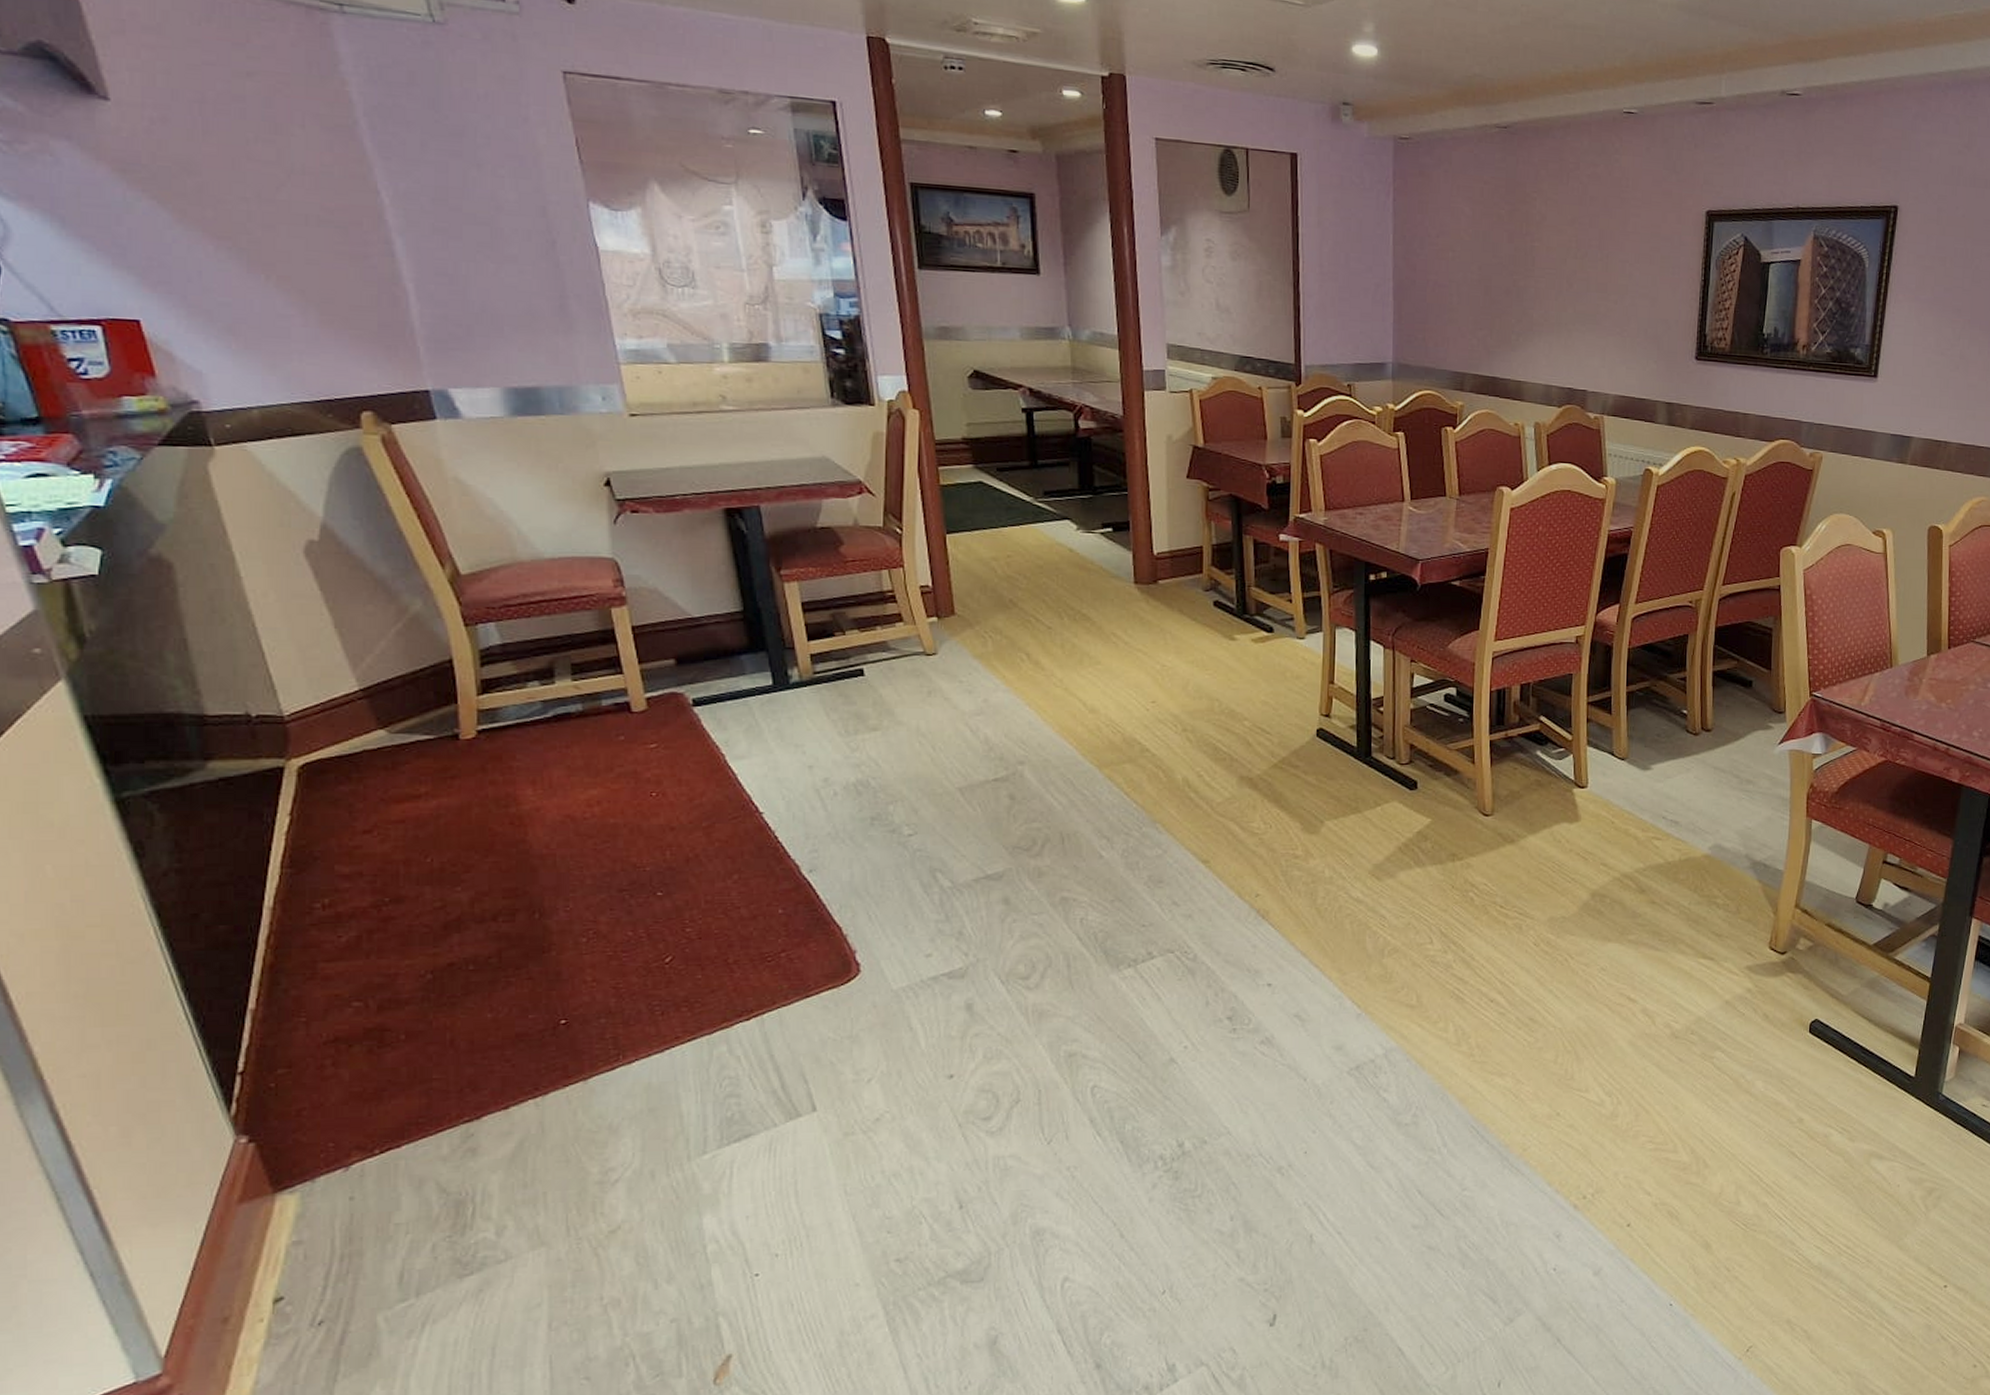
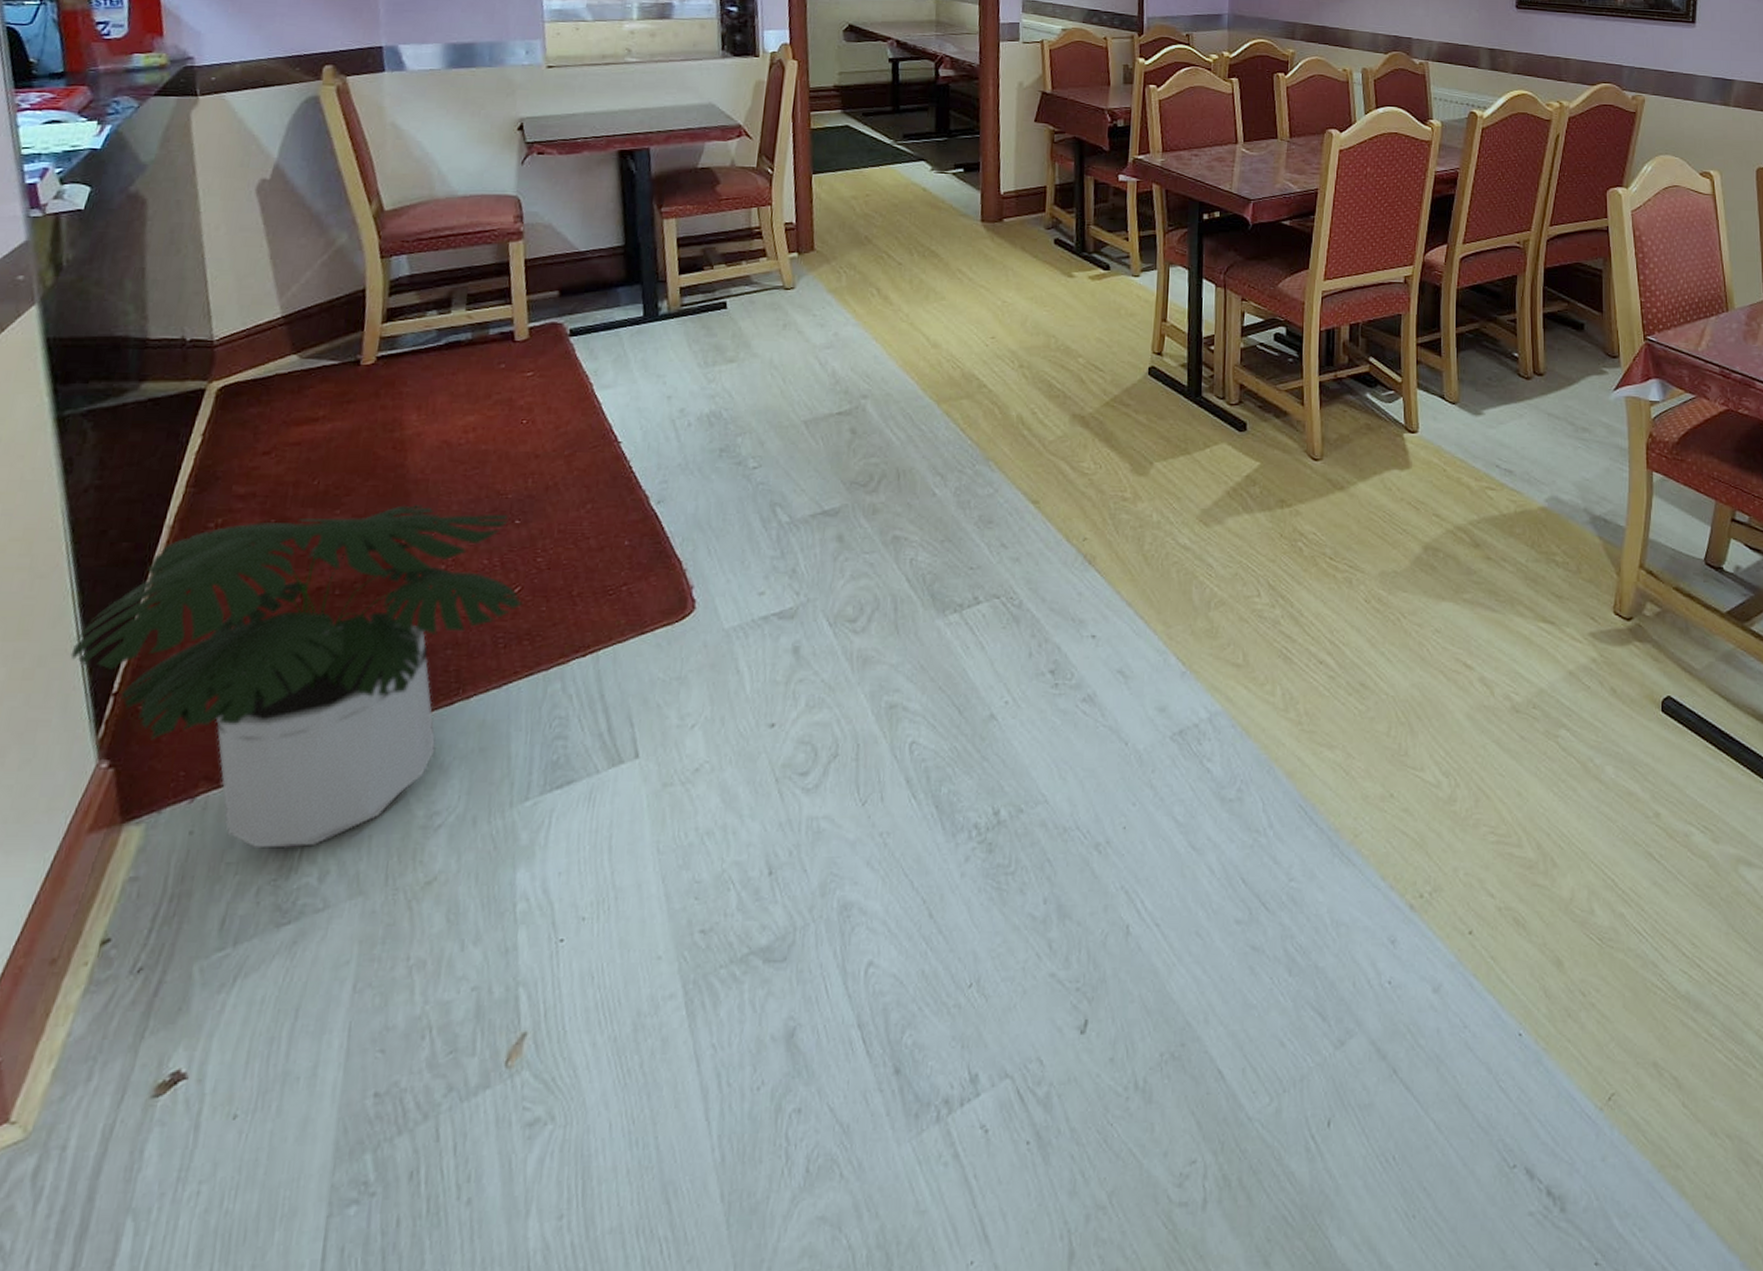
potted plant: none [183,880,677,1210] -> present [70,505,524,849]

